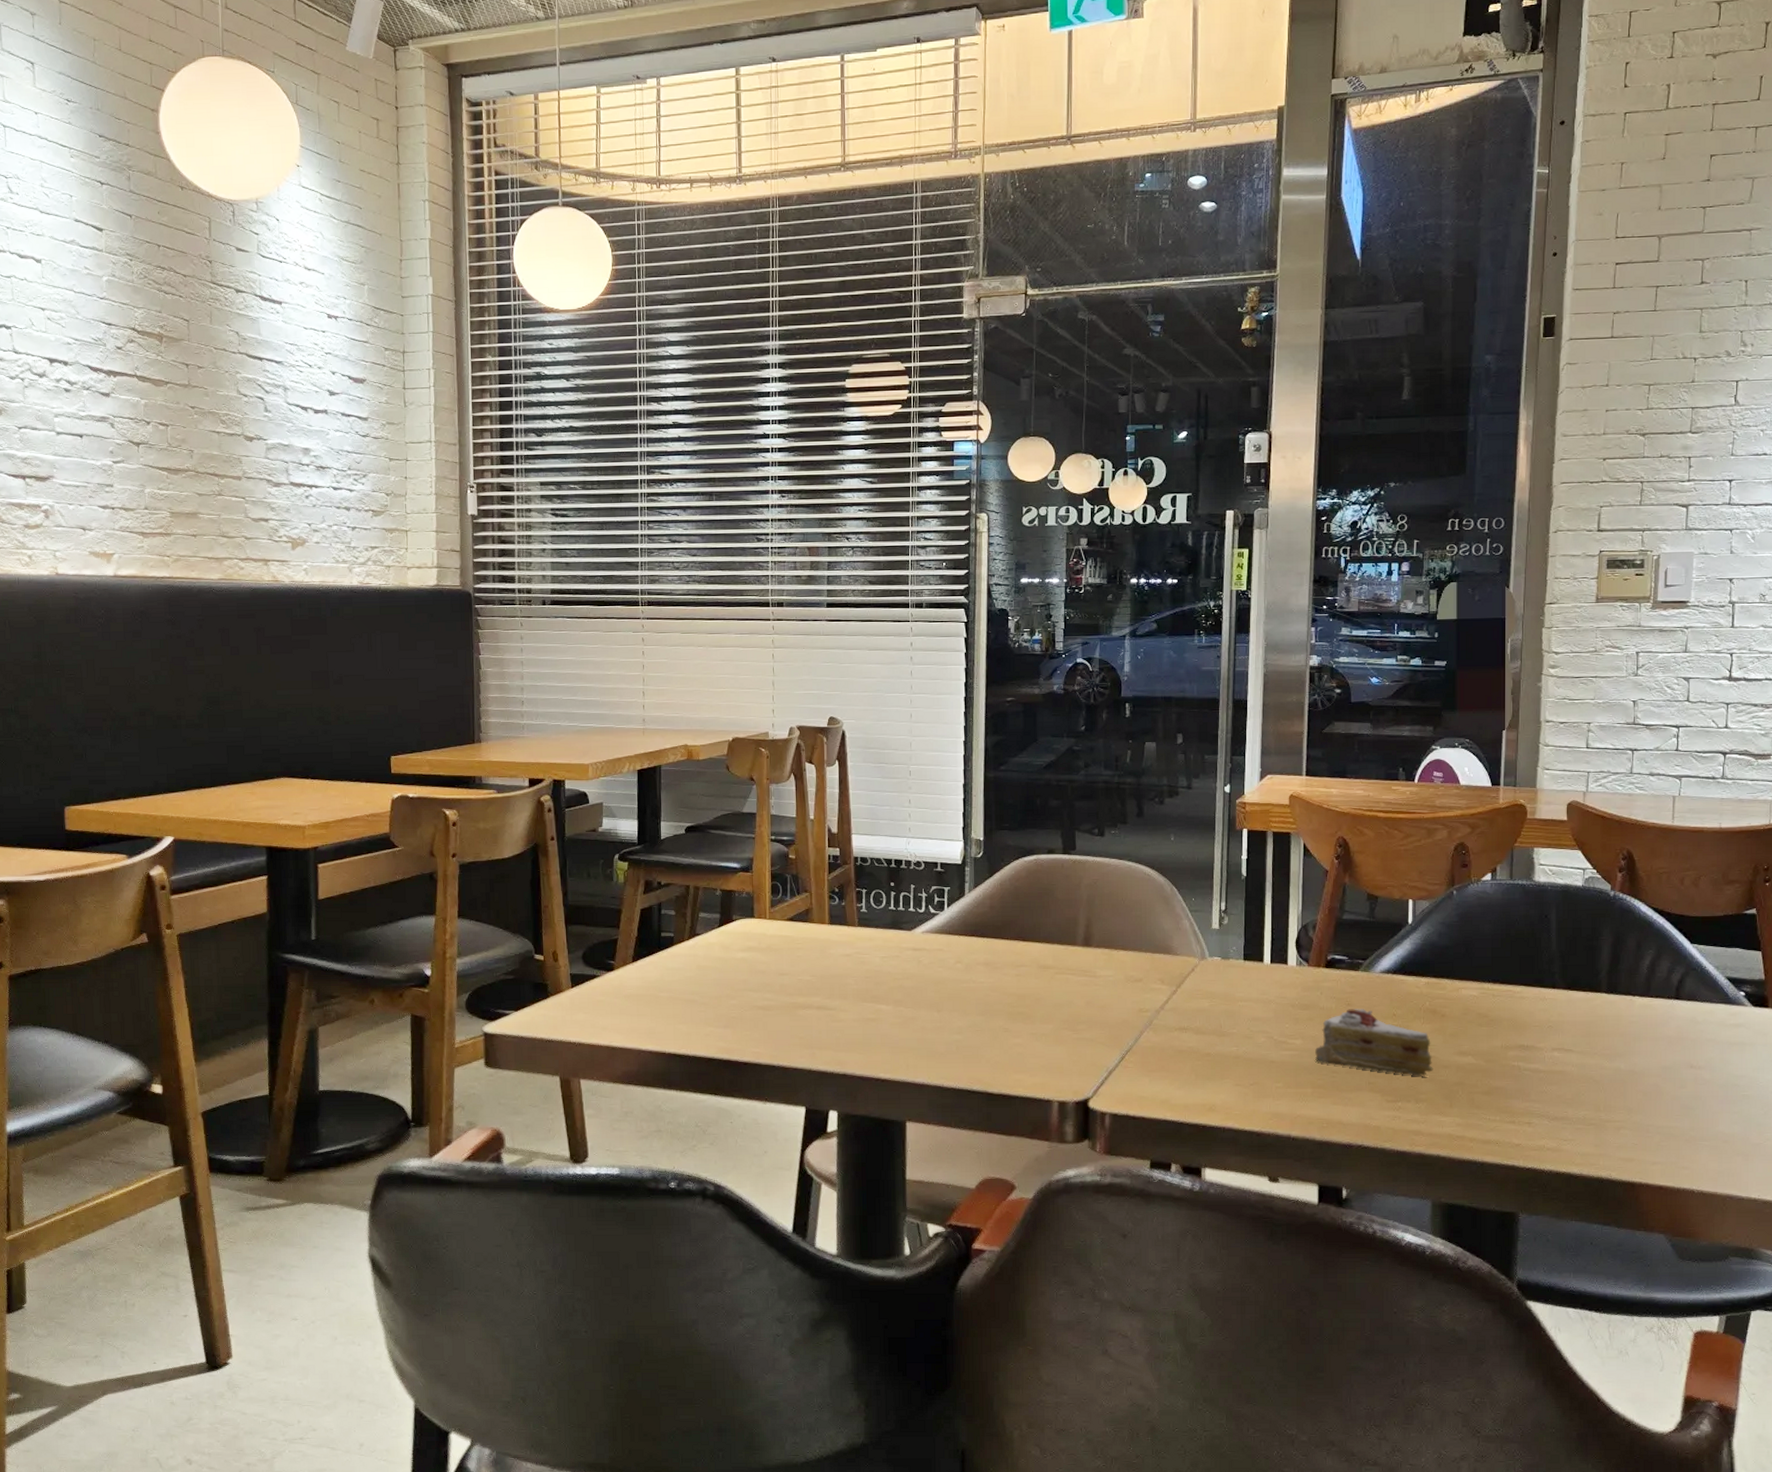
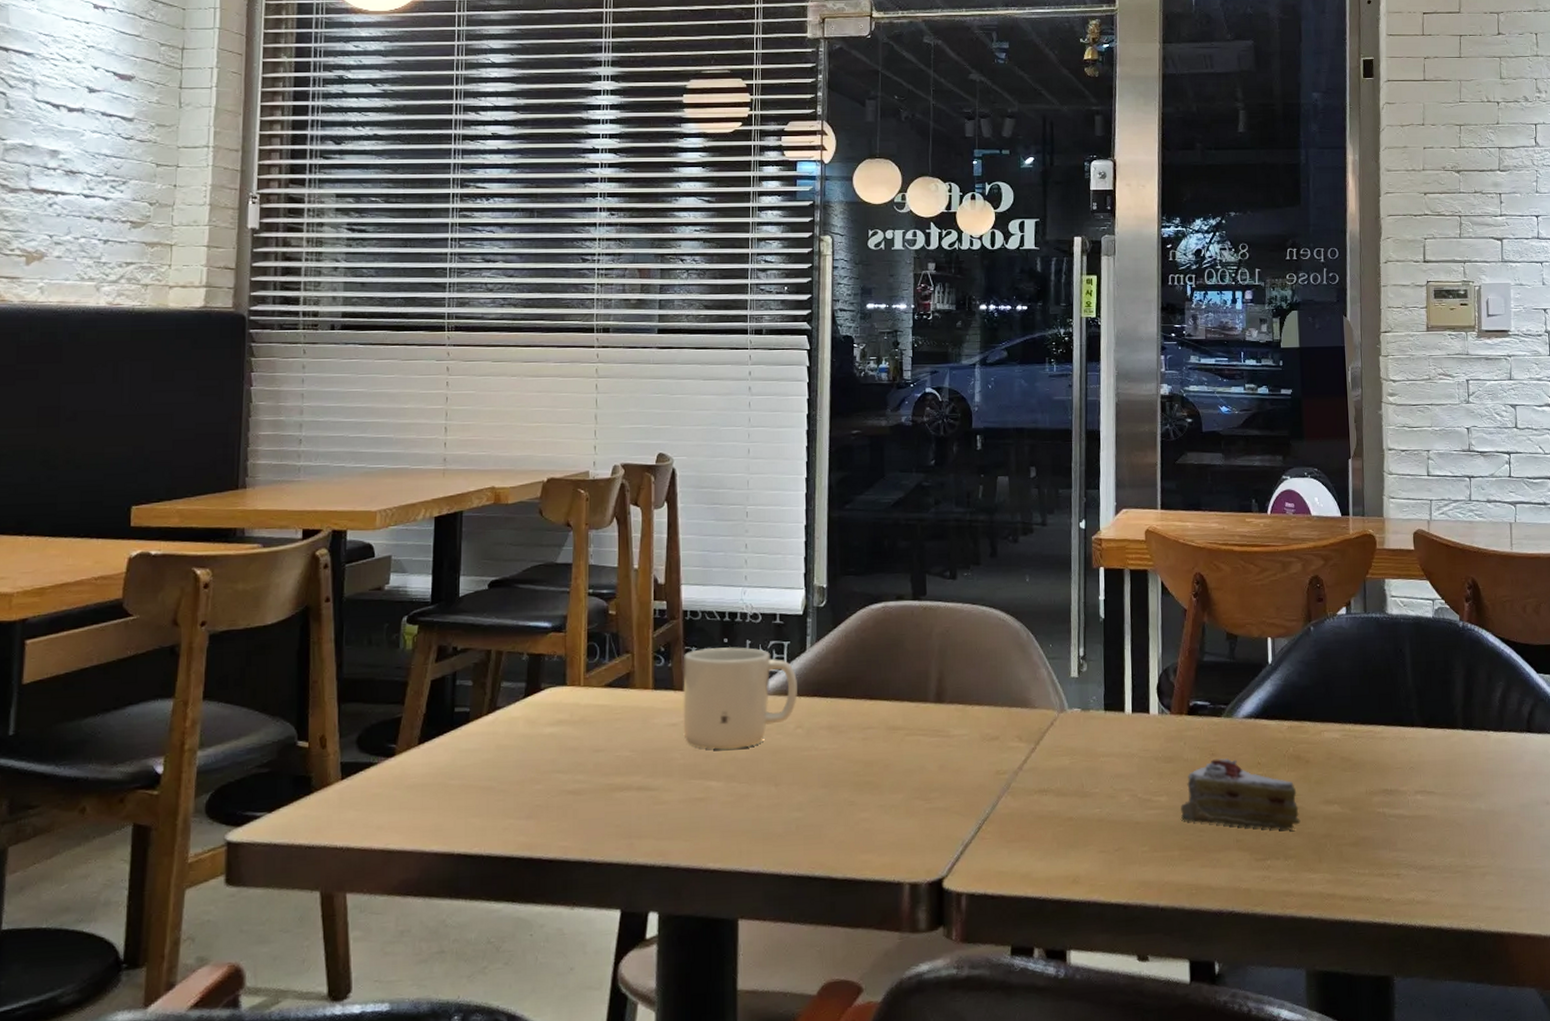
mug: none [855,890,957,978] -> present [683,647,797,750]

